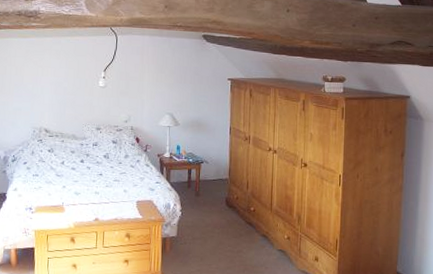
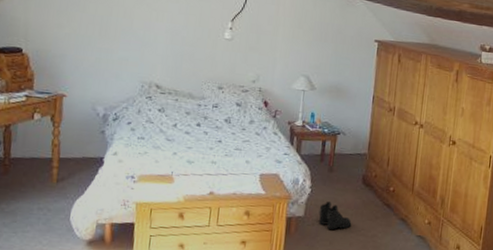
boots: none [189,223,219,247] -> present [318,202,352,230]

